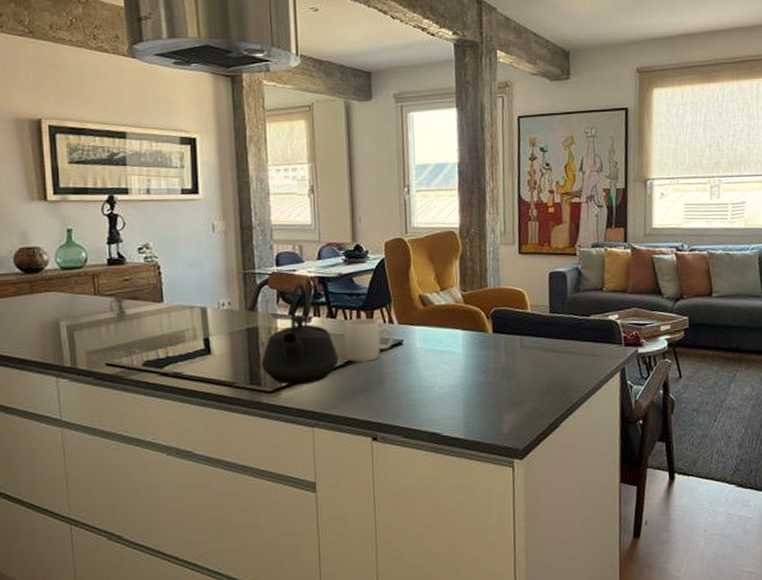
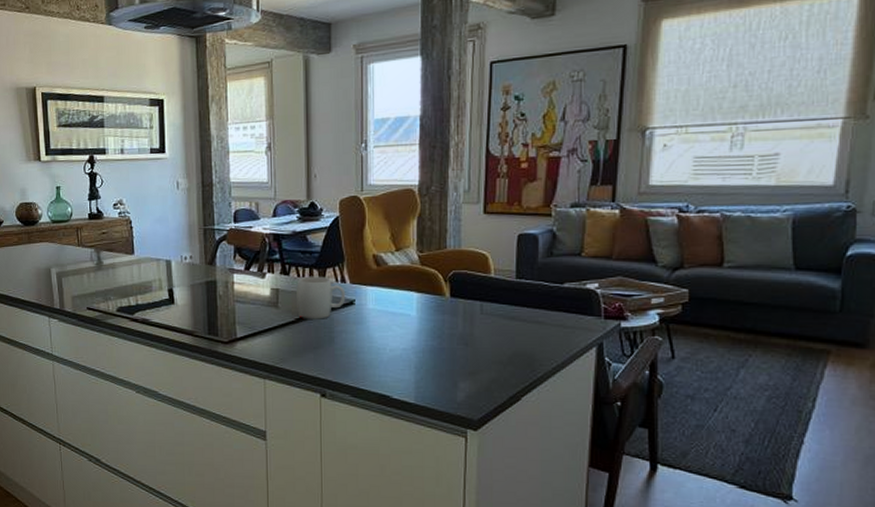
kettle: present [261,283,339,385] -> none [218,239,291,338]

